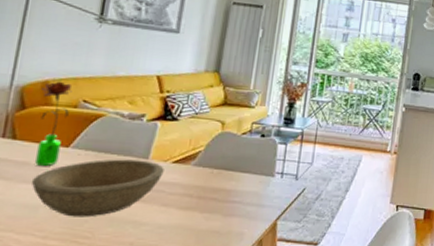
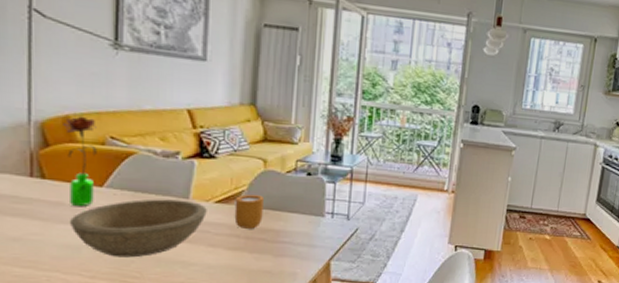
mug: none [189,155,220,189] -> present [234,194,265,229]

